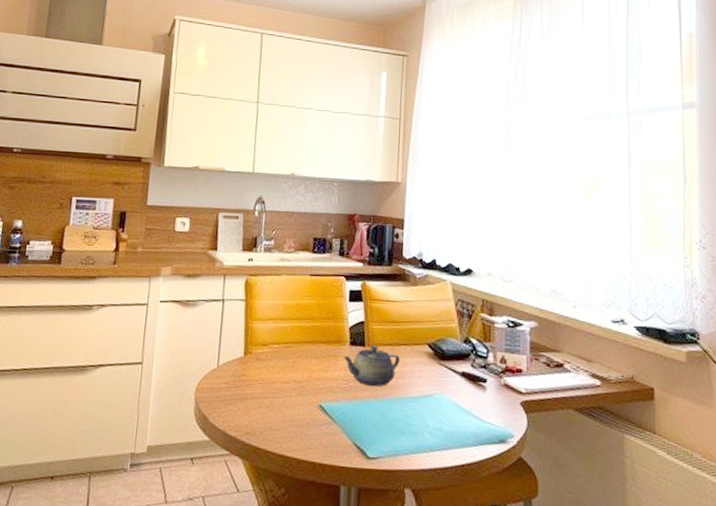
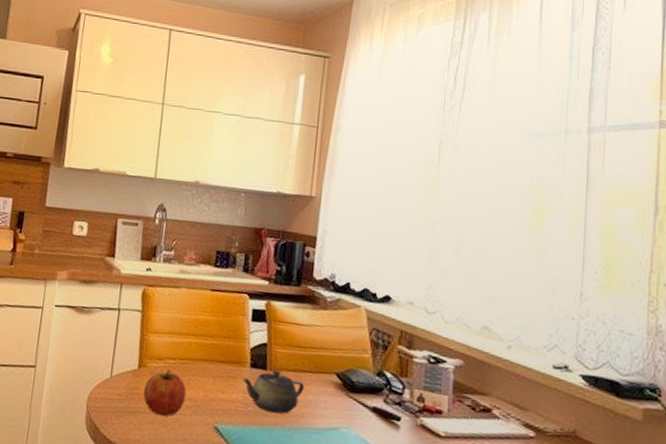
fruit: none [249,354,291,400] -> present [143,369,187,417]

